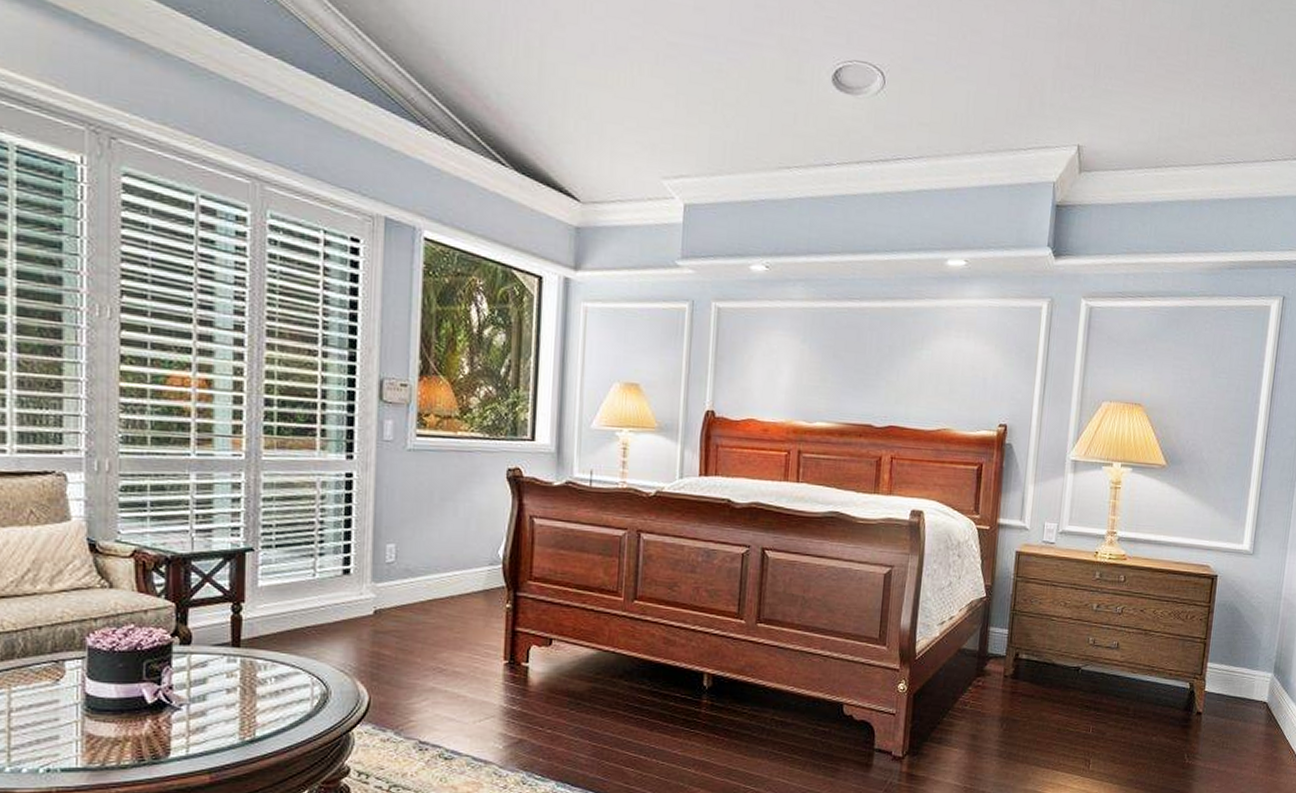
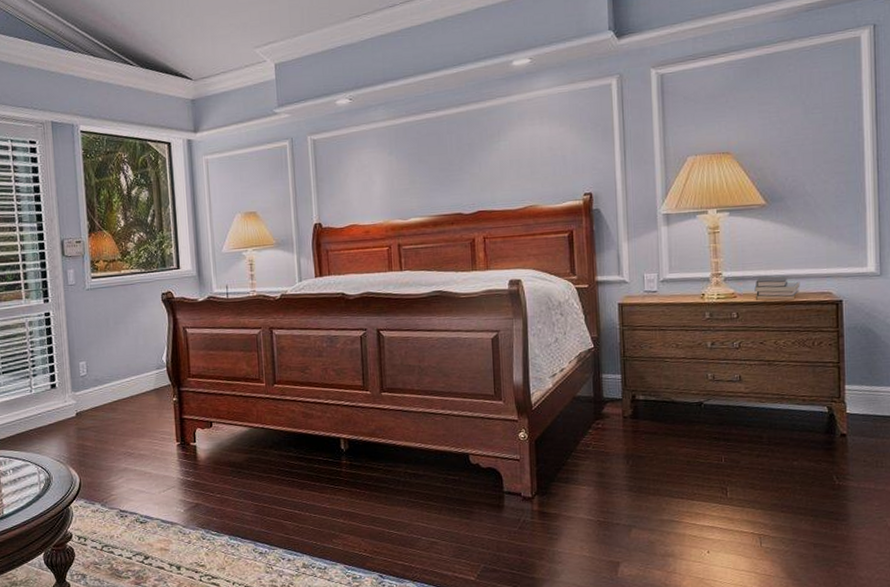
books: none [1143,541,1185,571] -> present [754,276,800,302]

